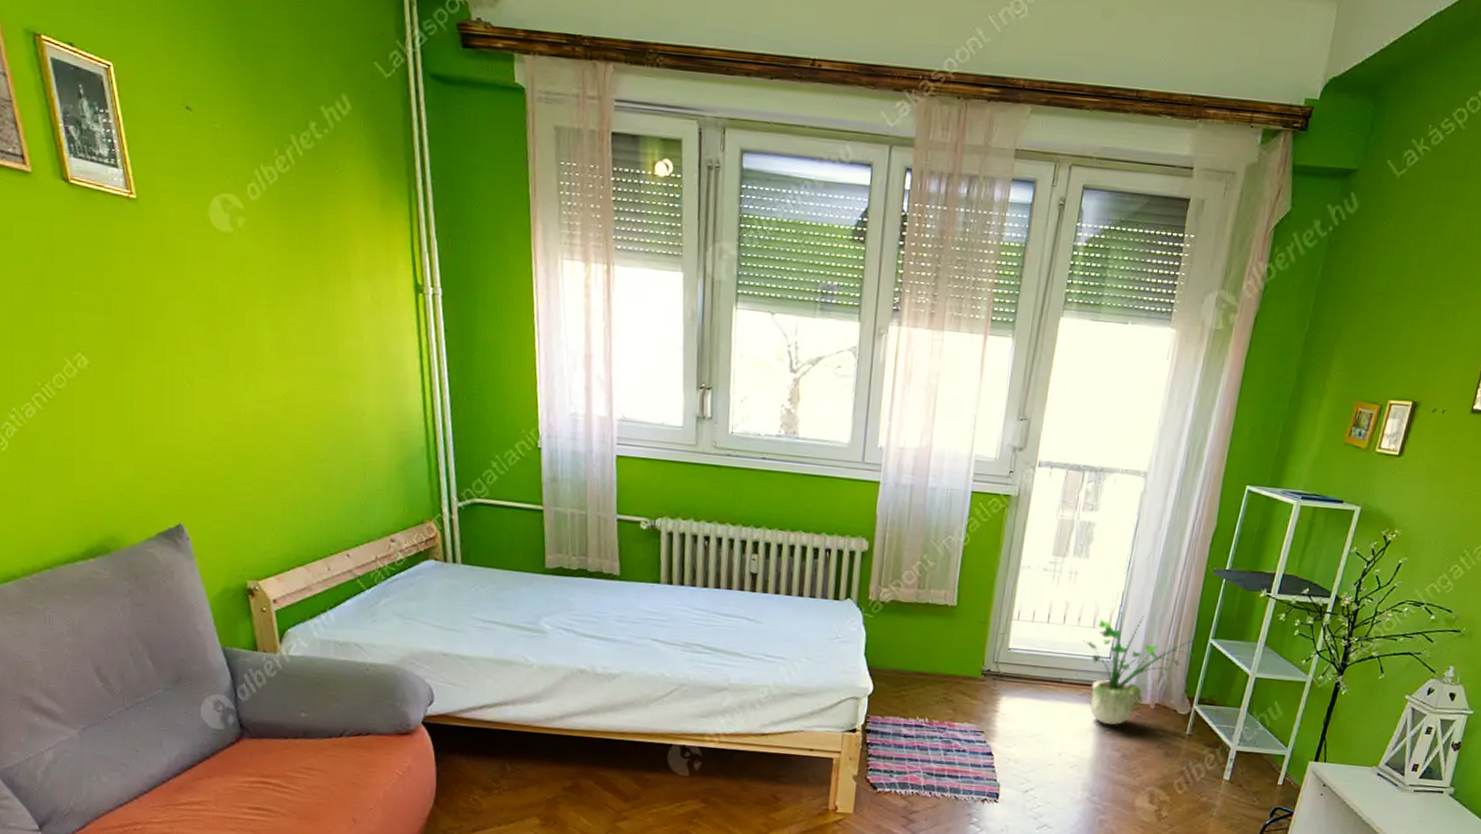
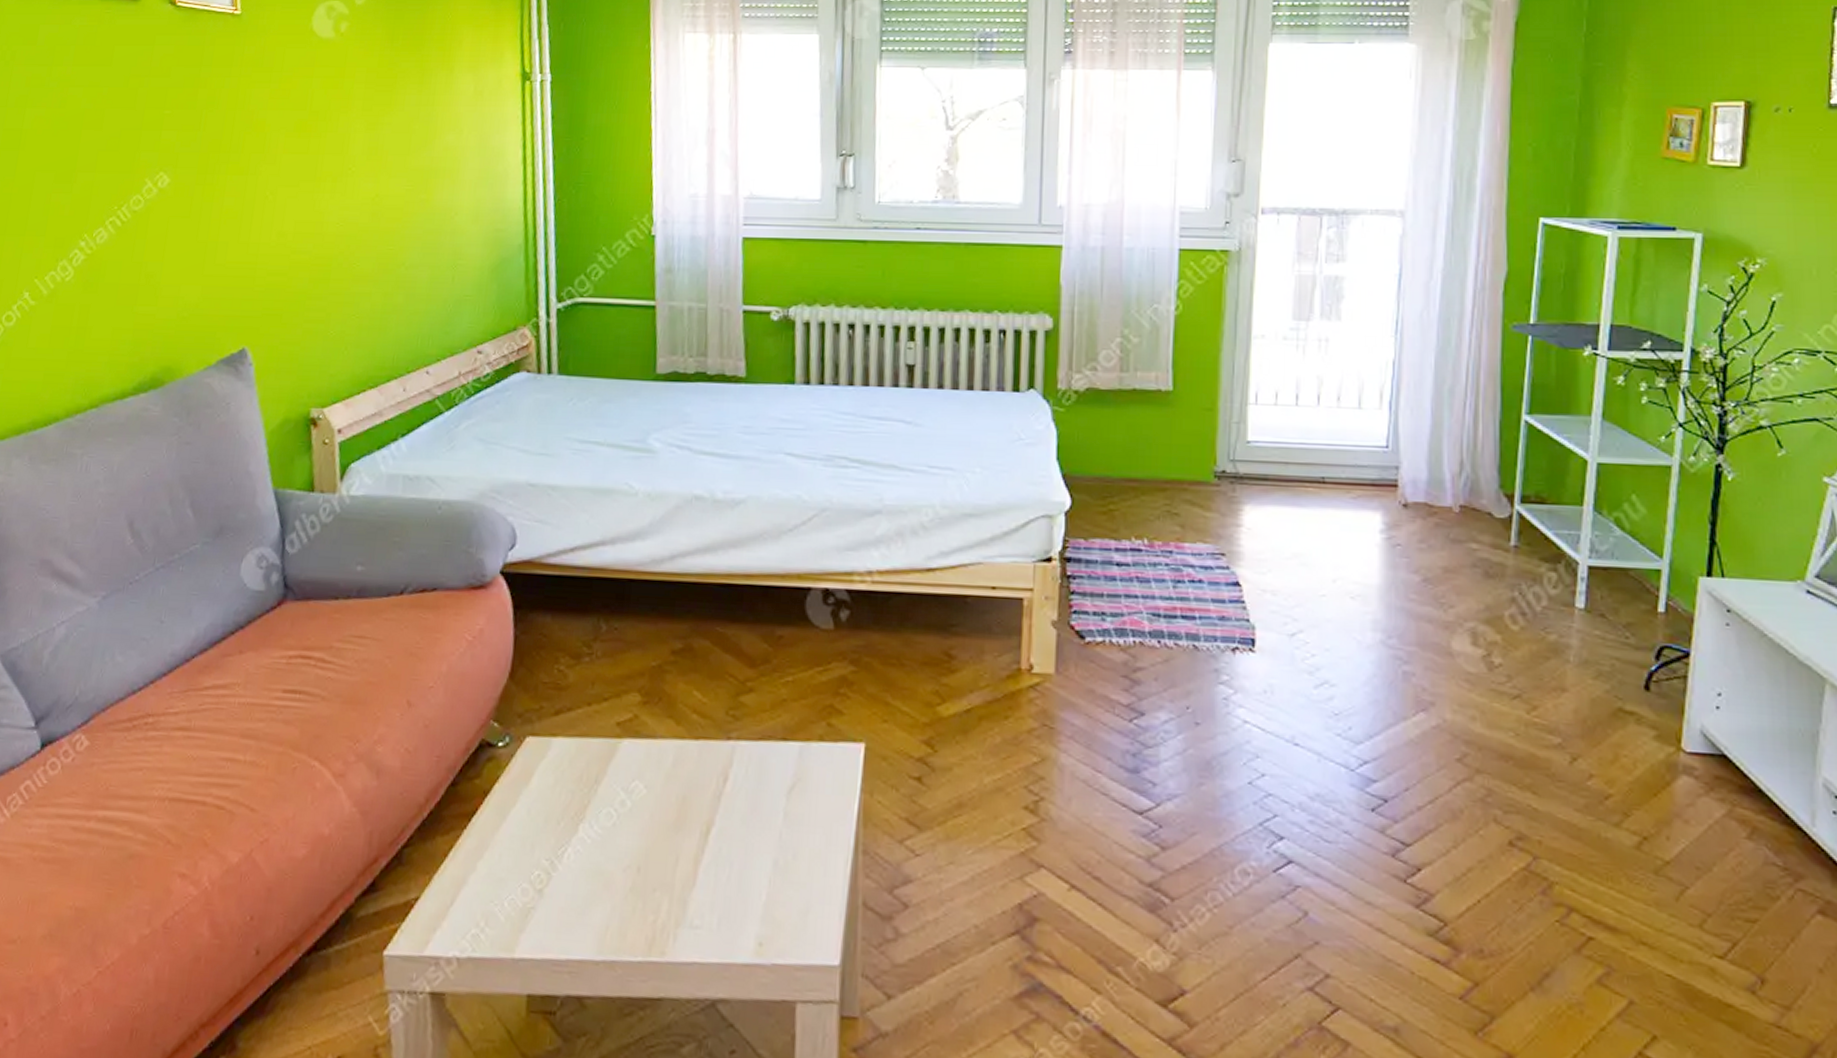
potted plant: present [1083,599,1201,725] -> none [1347,370,1510,538]

